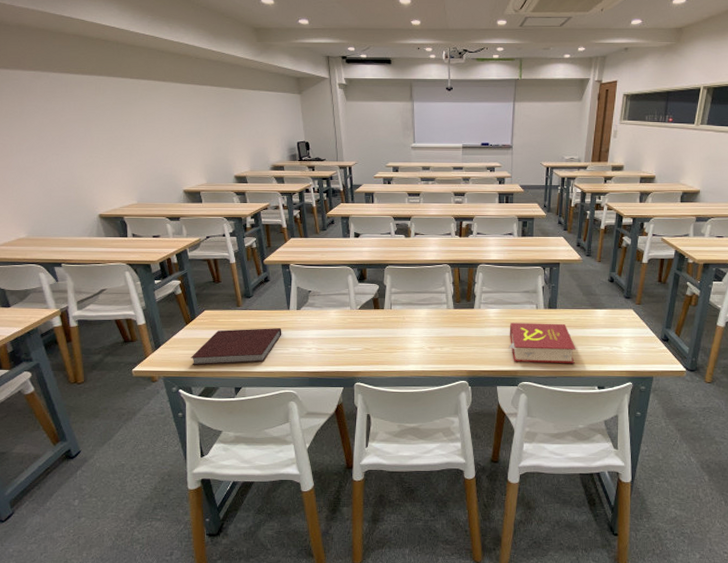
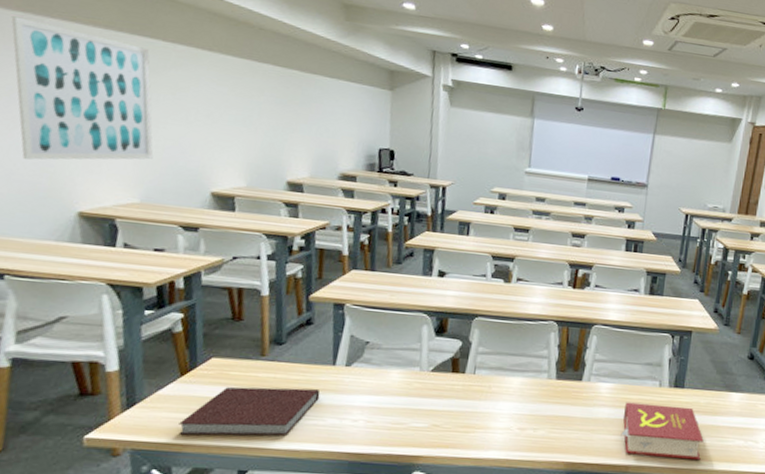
wall art: none [28,75,140,180] -> present [11,16,154,160]

